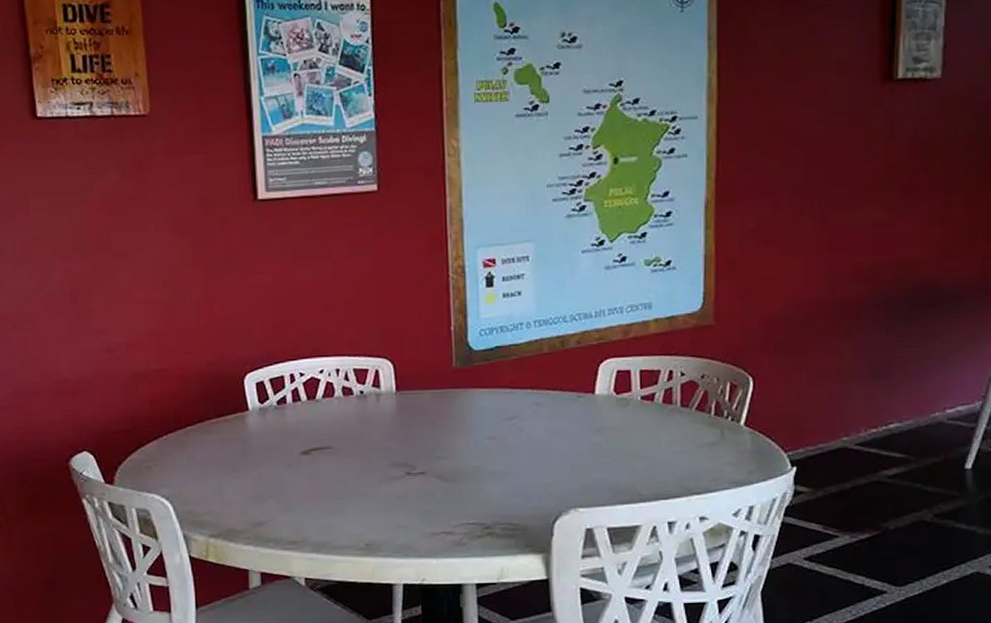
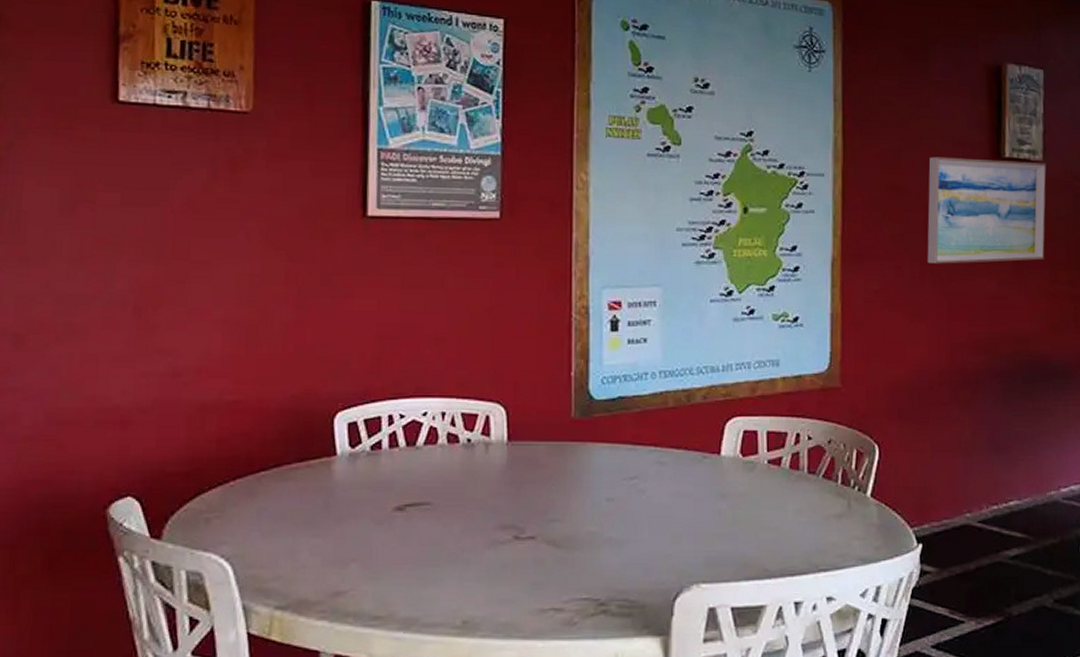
wall art: none [807,80,945,197] -> present [927,157,1047,264]

